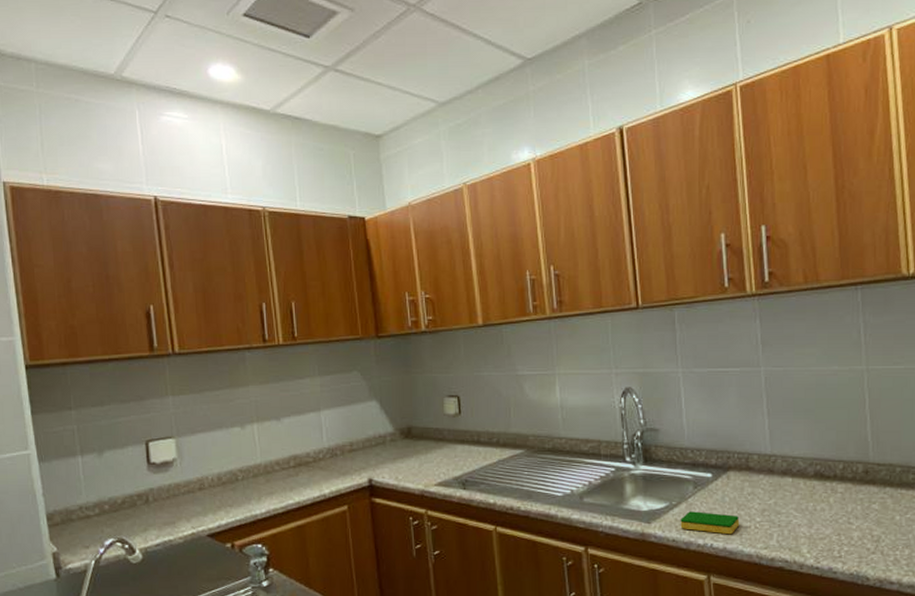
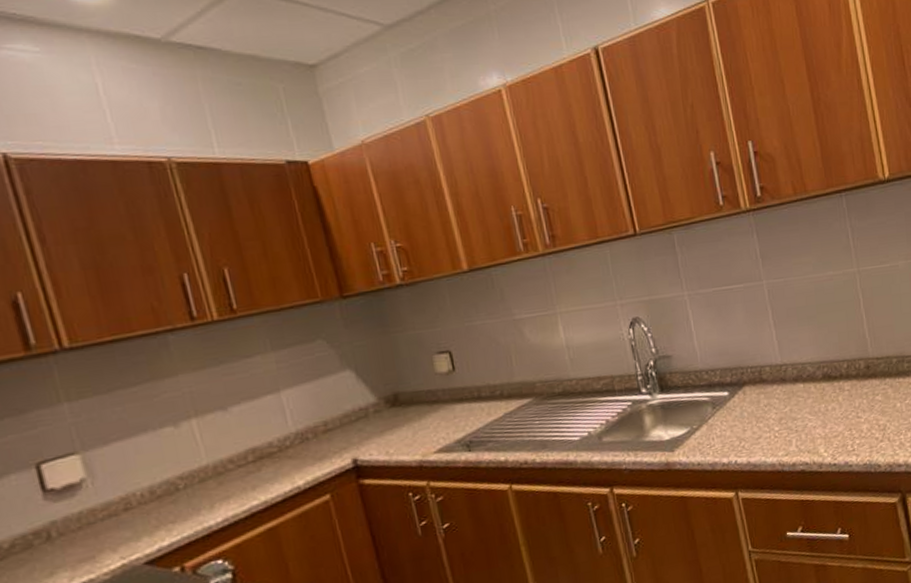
dish sponge: present [680,511,740,535] -> none [703,428,760,451]

